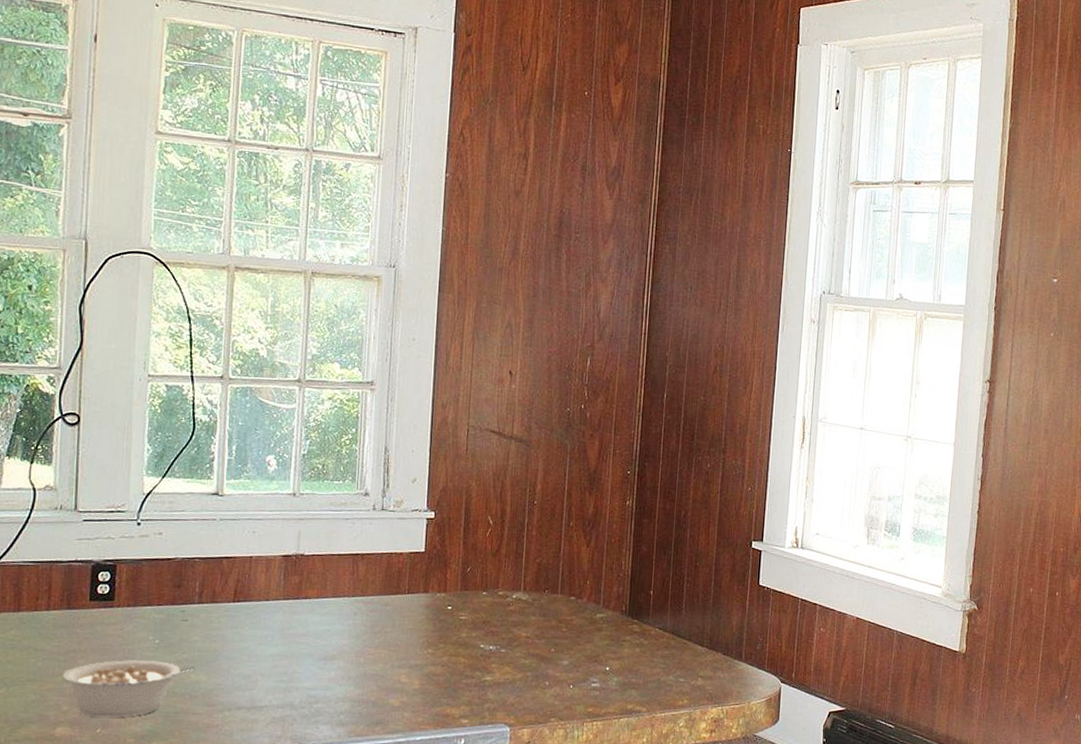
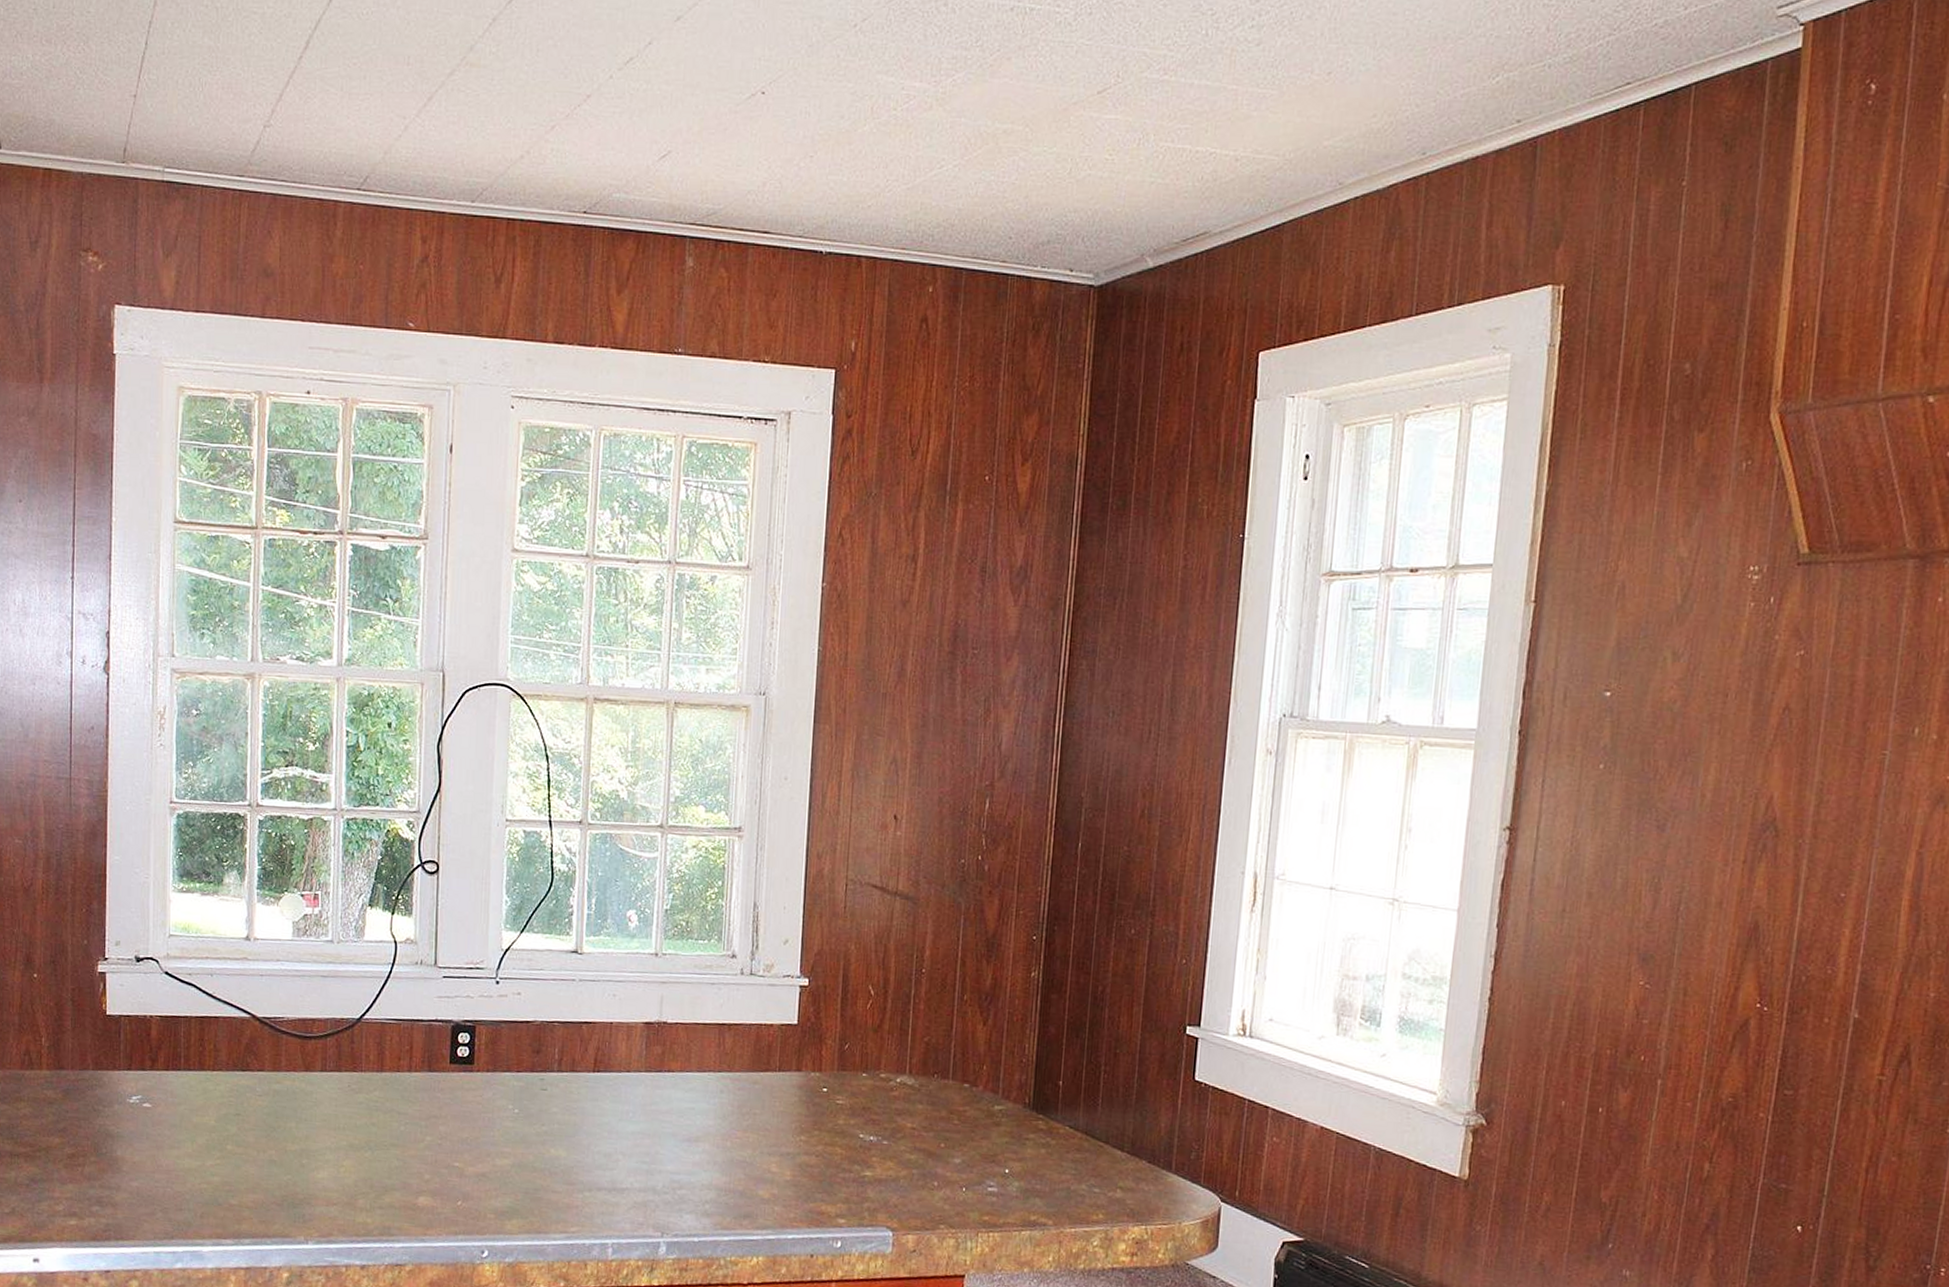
legume: present [62,659,197,718] -> none [424,1129,556,1190]

